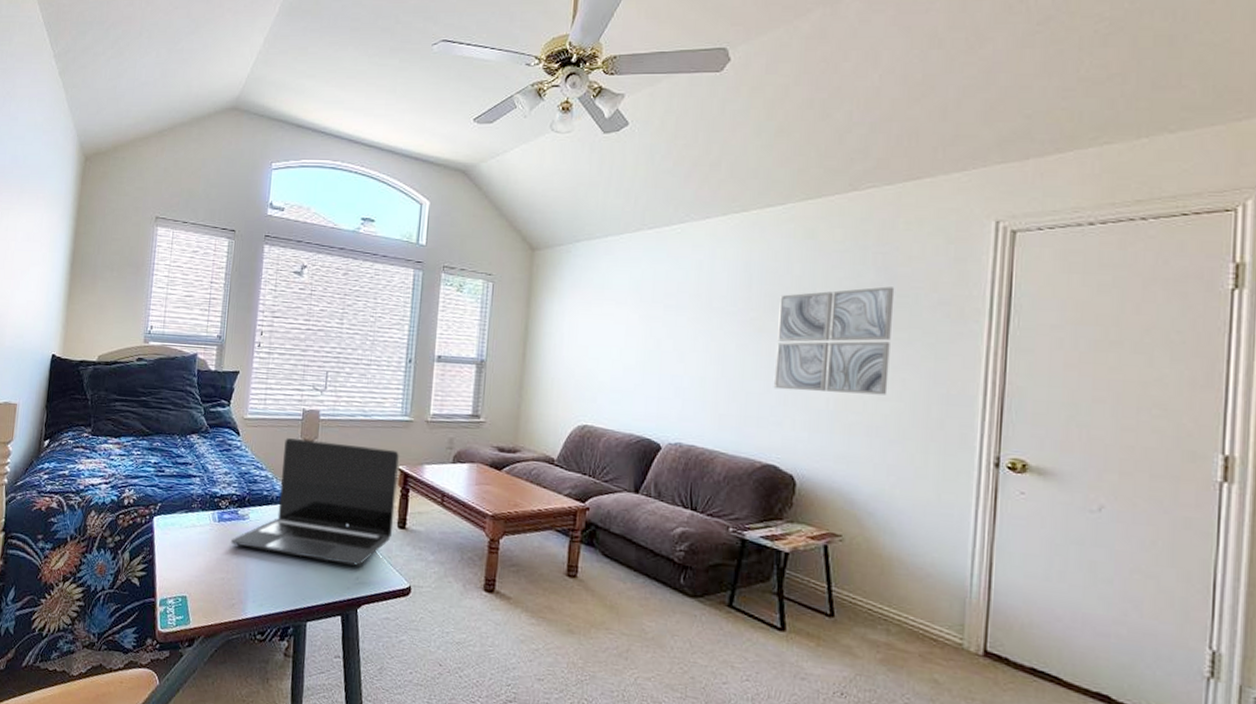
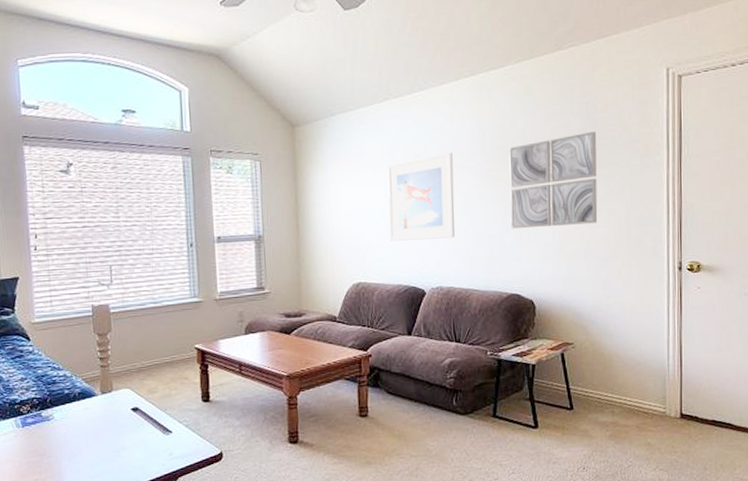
laptop: present [230,438,400,566] -> none [38,331,198,446]
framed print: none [626,293,710,390] -> present [387,152,455,241]

